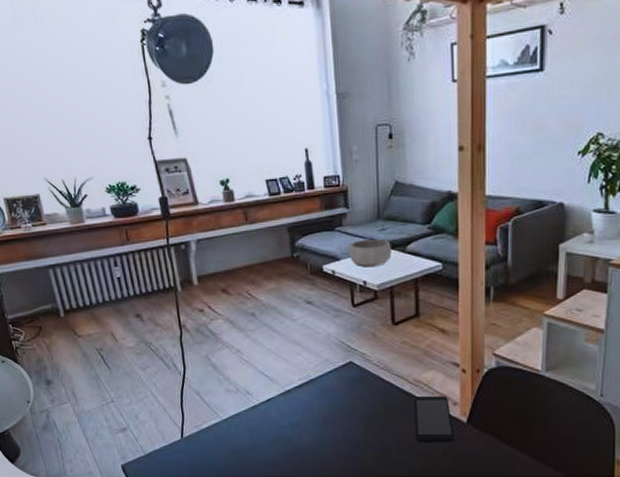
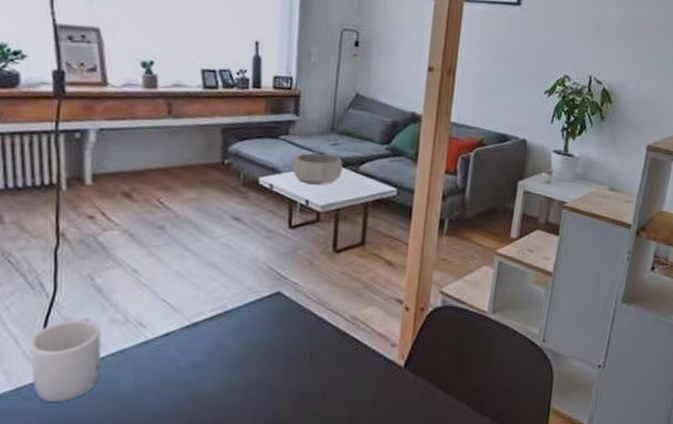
mug: none [172,389,224,454] -> present [28,318,102,402]
phone: present [414,396,455,442] -> none [344,336,389,388]

